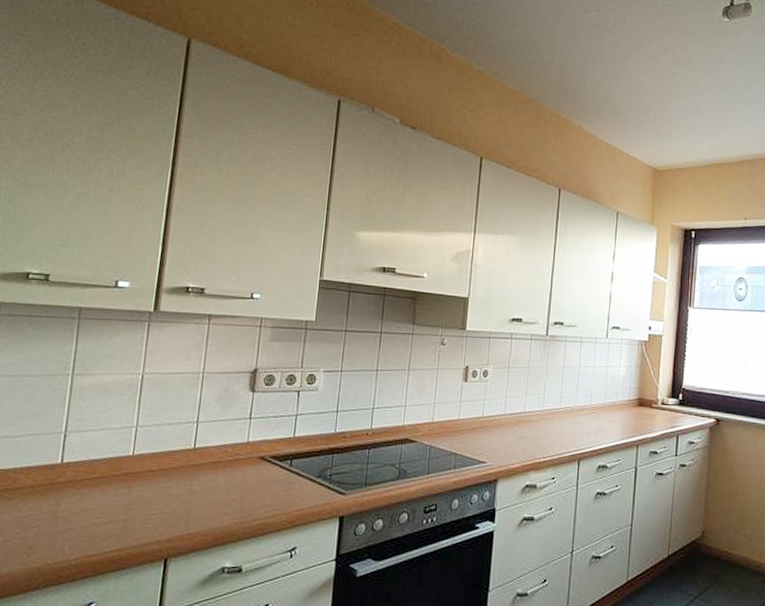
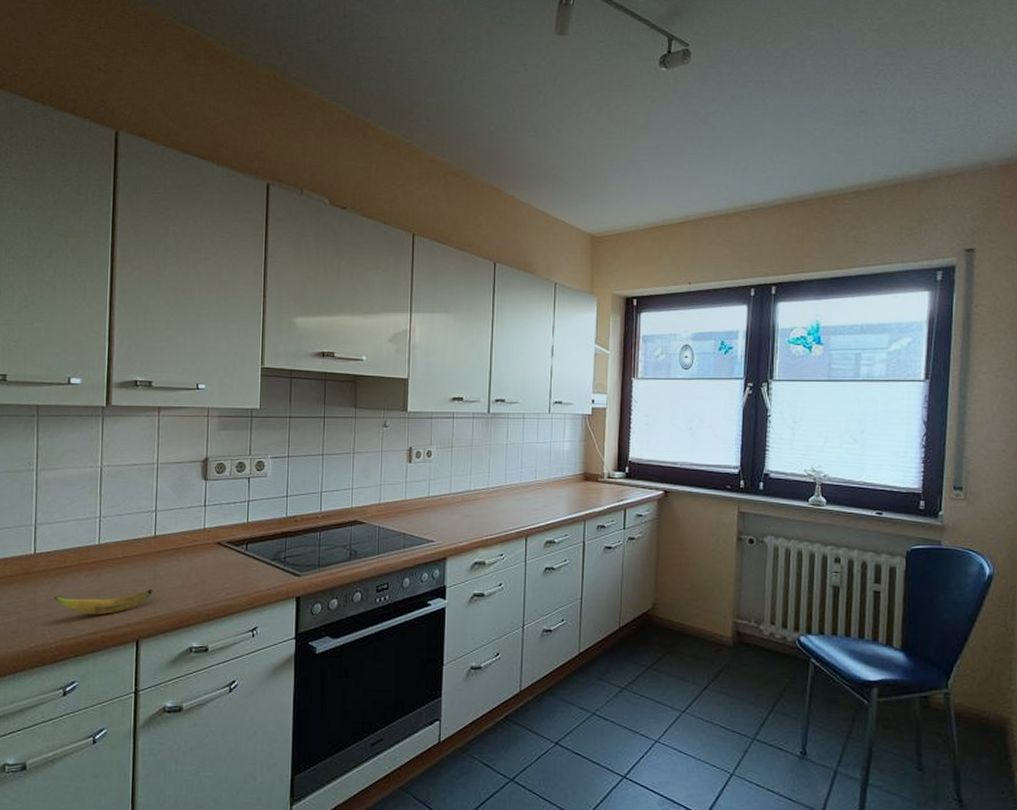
banana: none [77,504,188,530] -> present [53,588,154,614]

